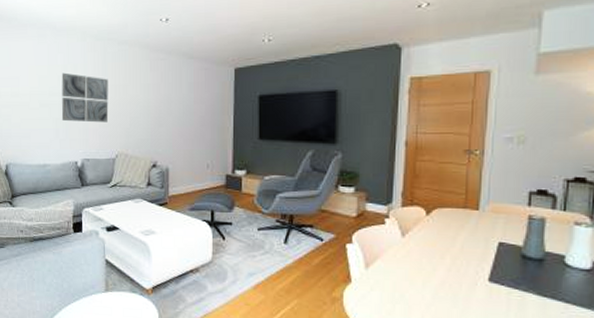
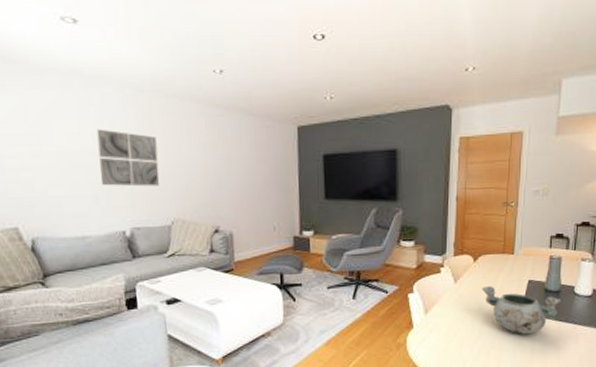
decorative bowl: none [436,244,546,307] -> present [482,286,562,334]

